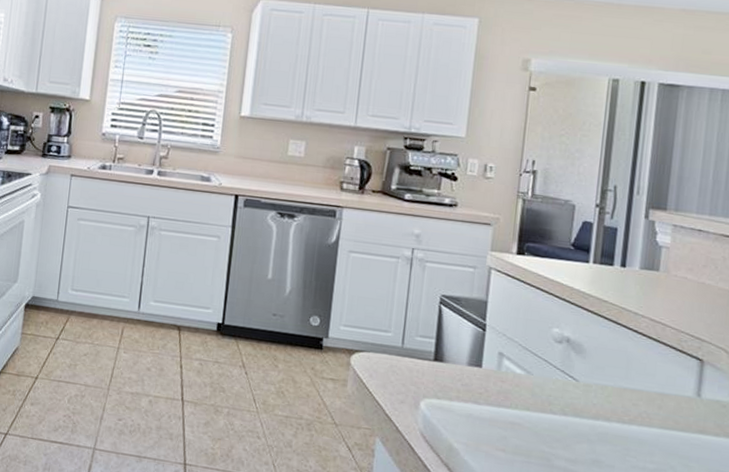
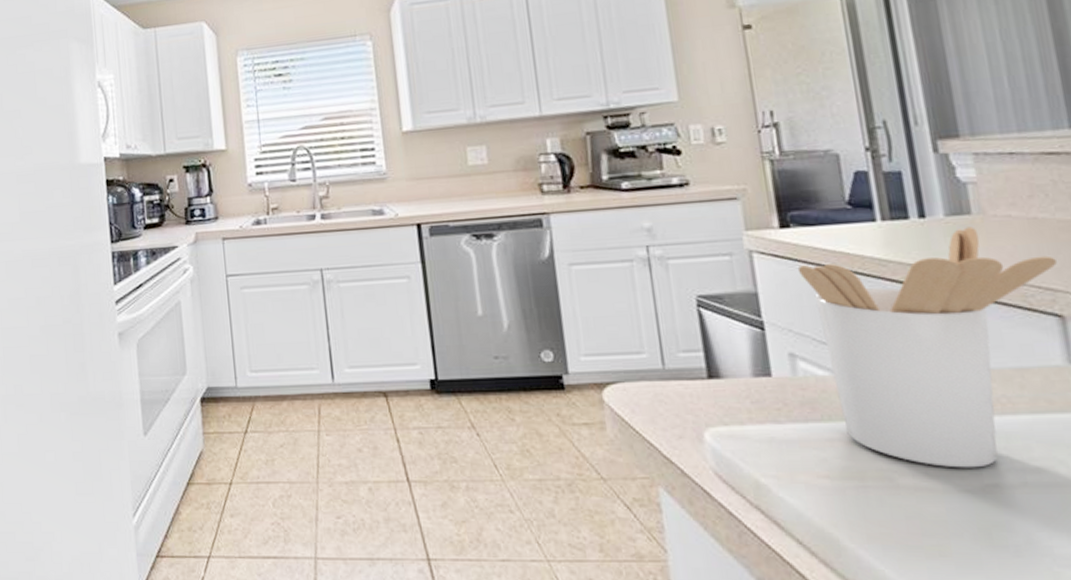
utensil holder: none [521,280,710,462] -> present [797,227,1057,468]

